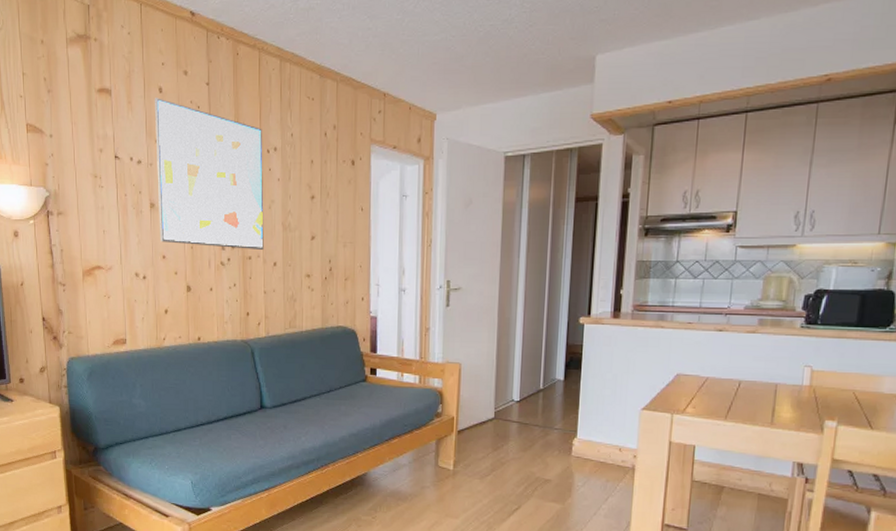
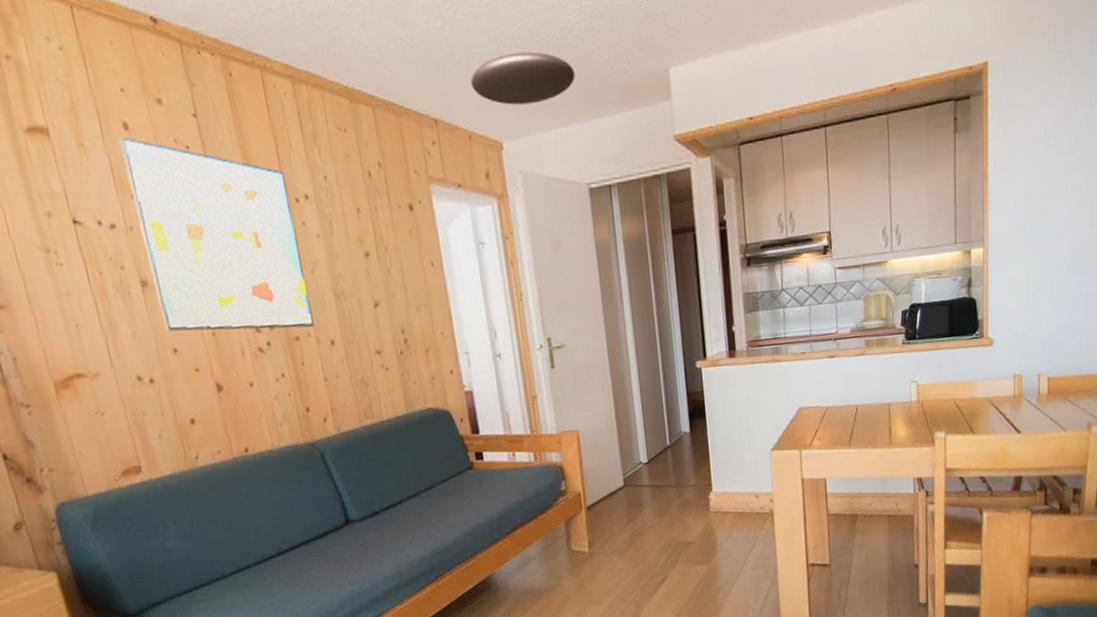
ceiling light: none [417,39,508,83] -> present [470,51,575,105]

